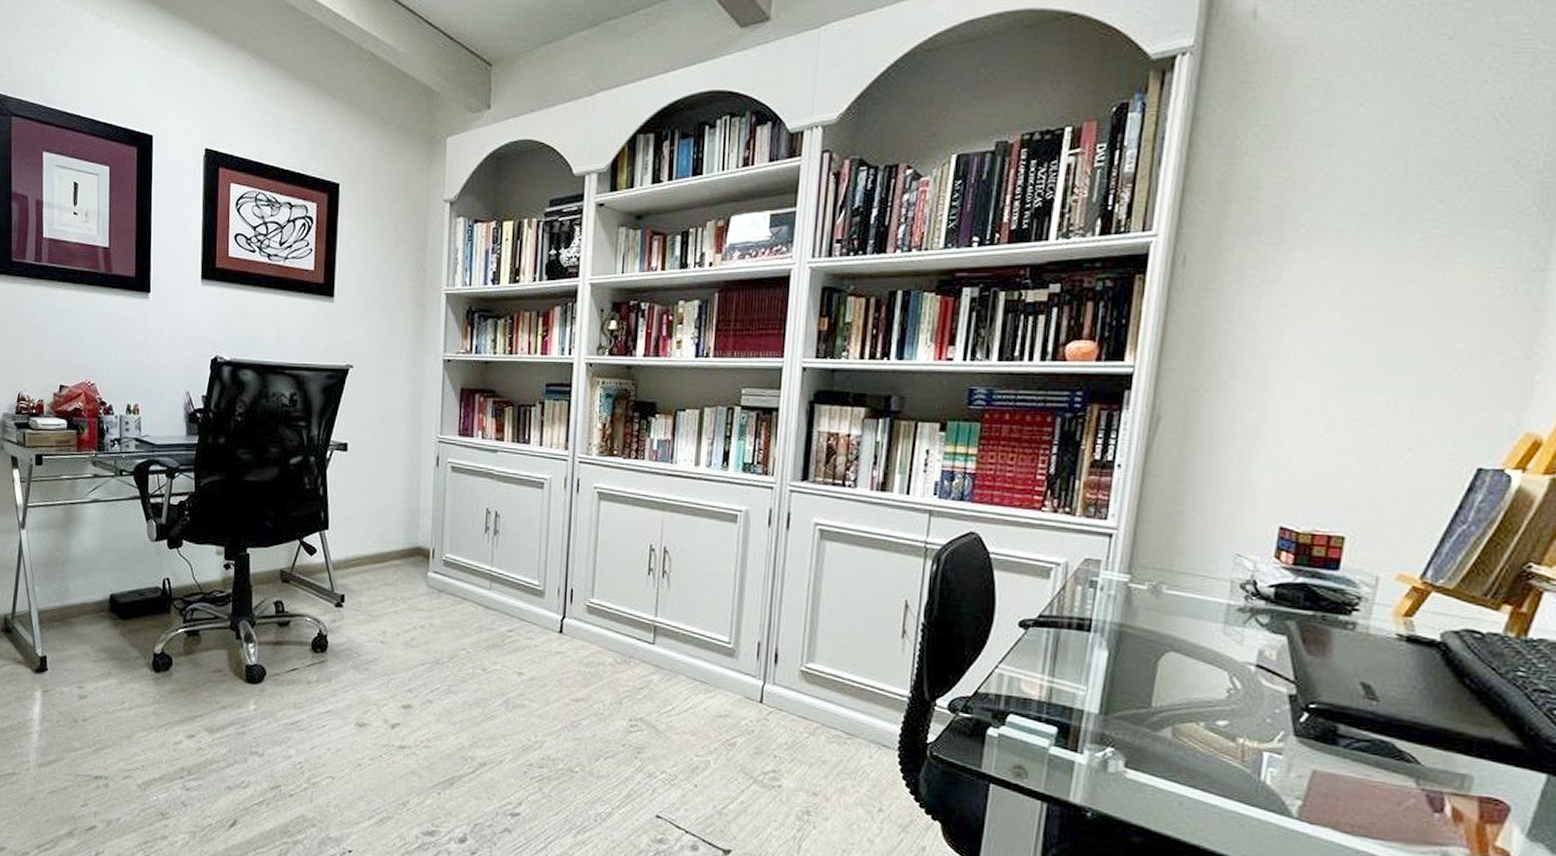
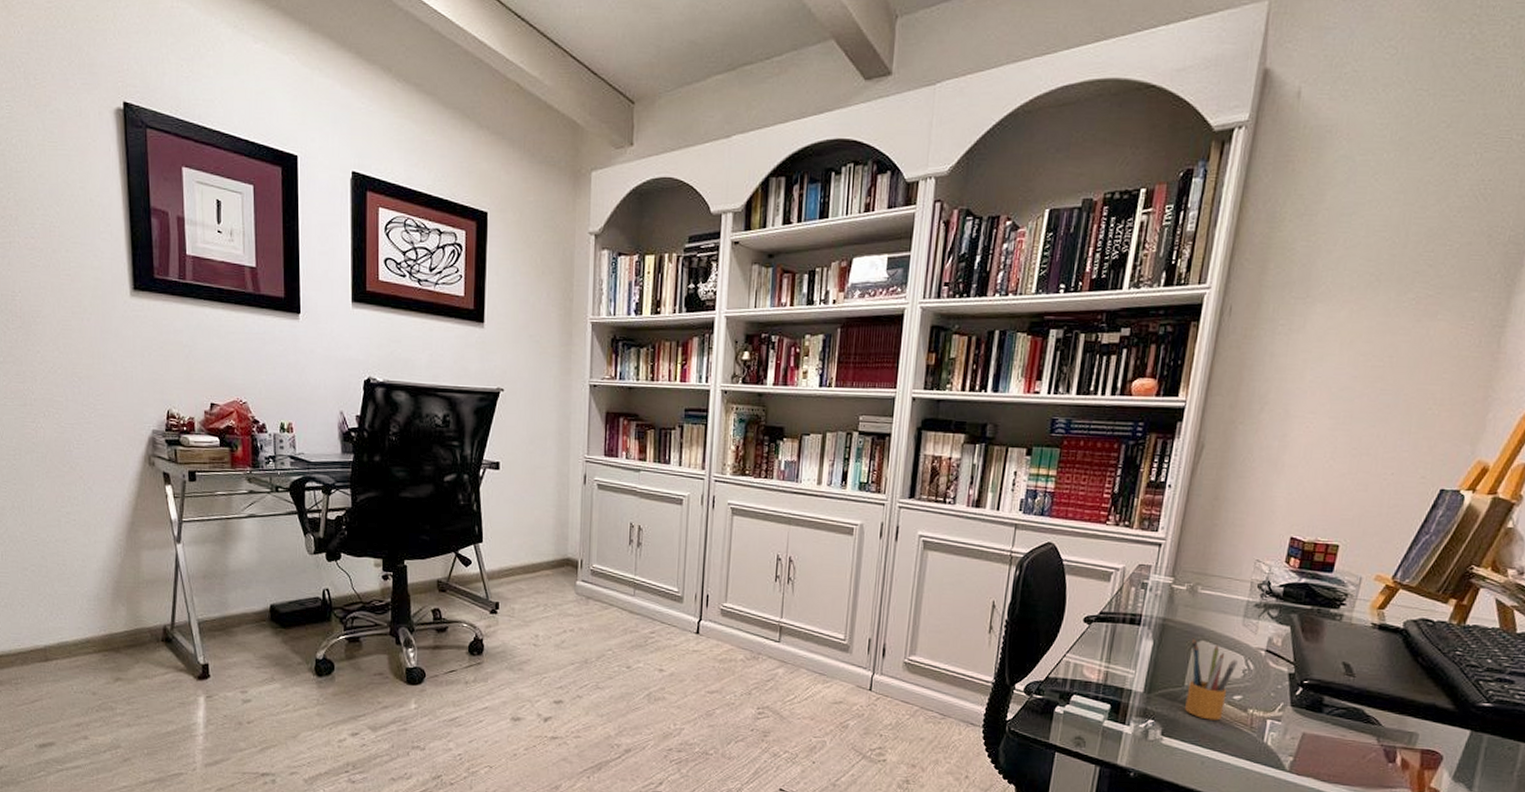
pencil box: none [1154,648,1221,751] -> present [1185,638,1239,721]

